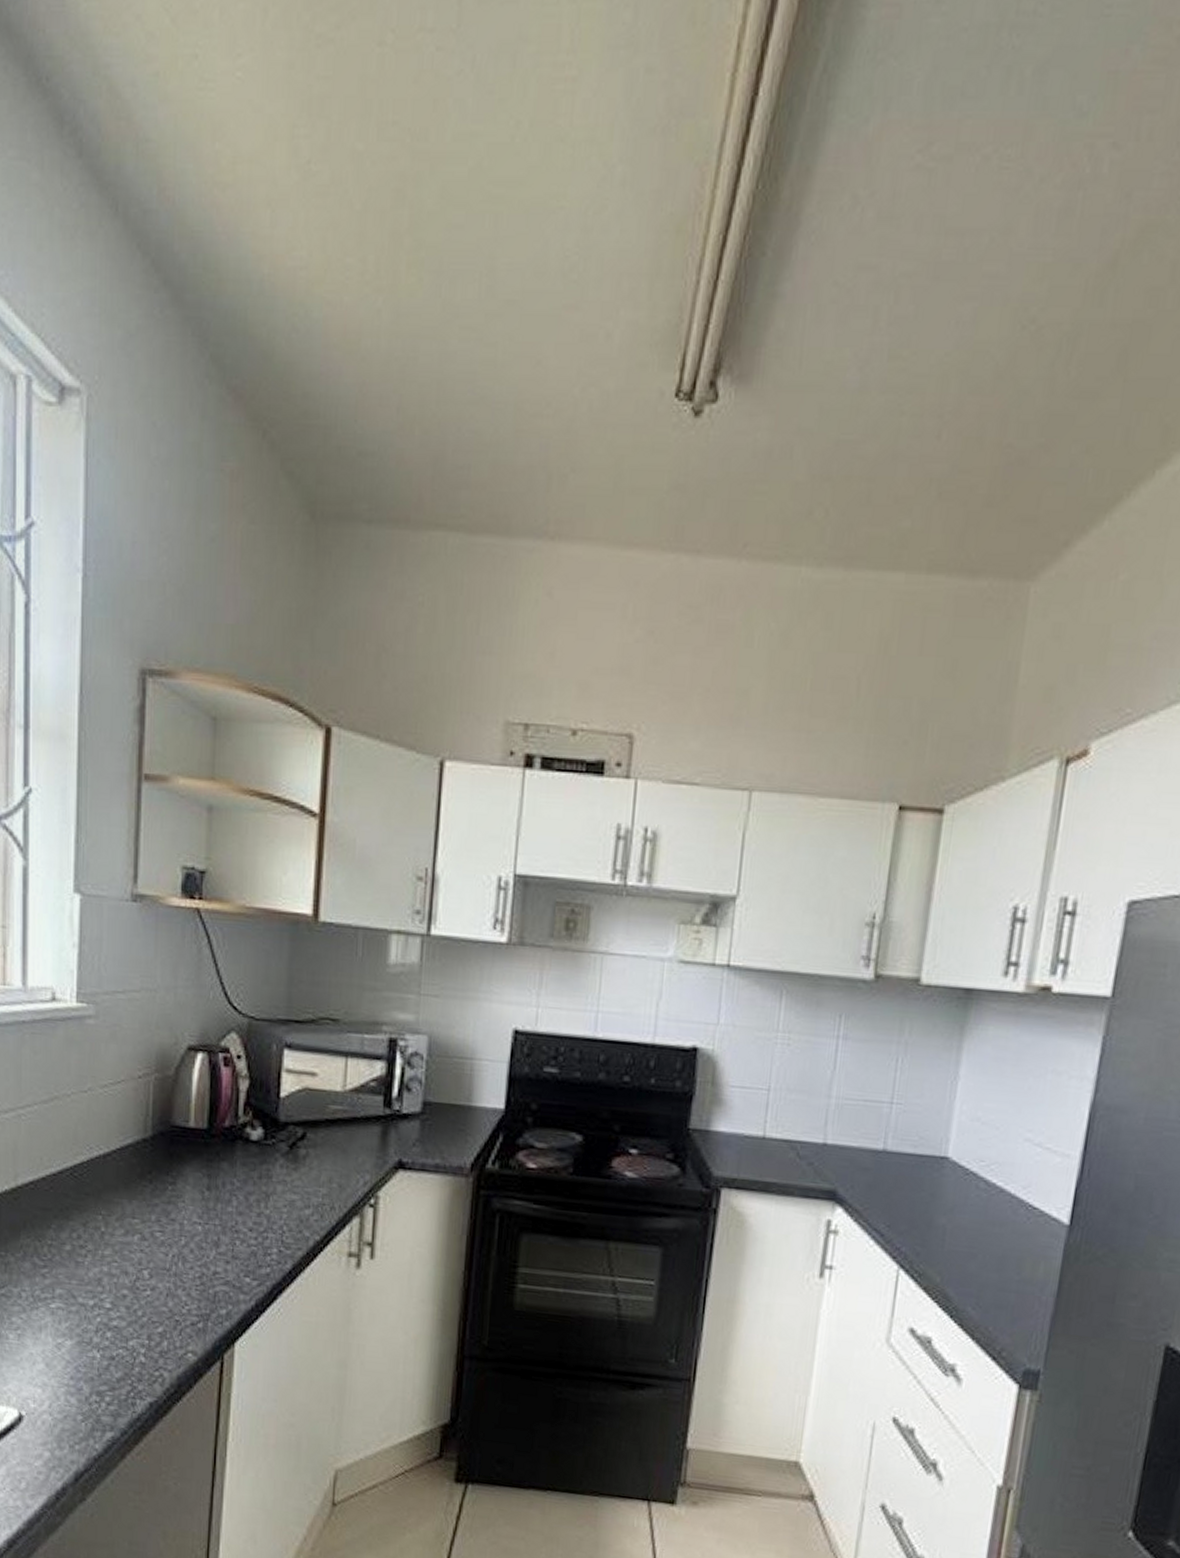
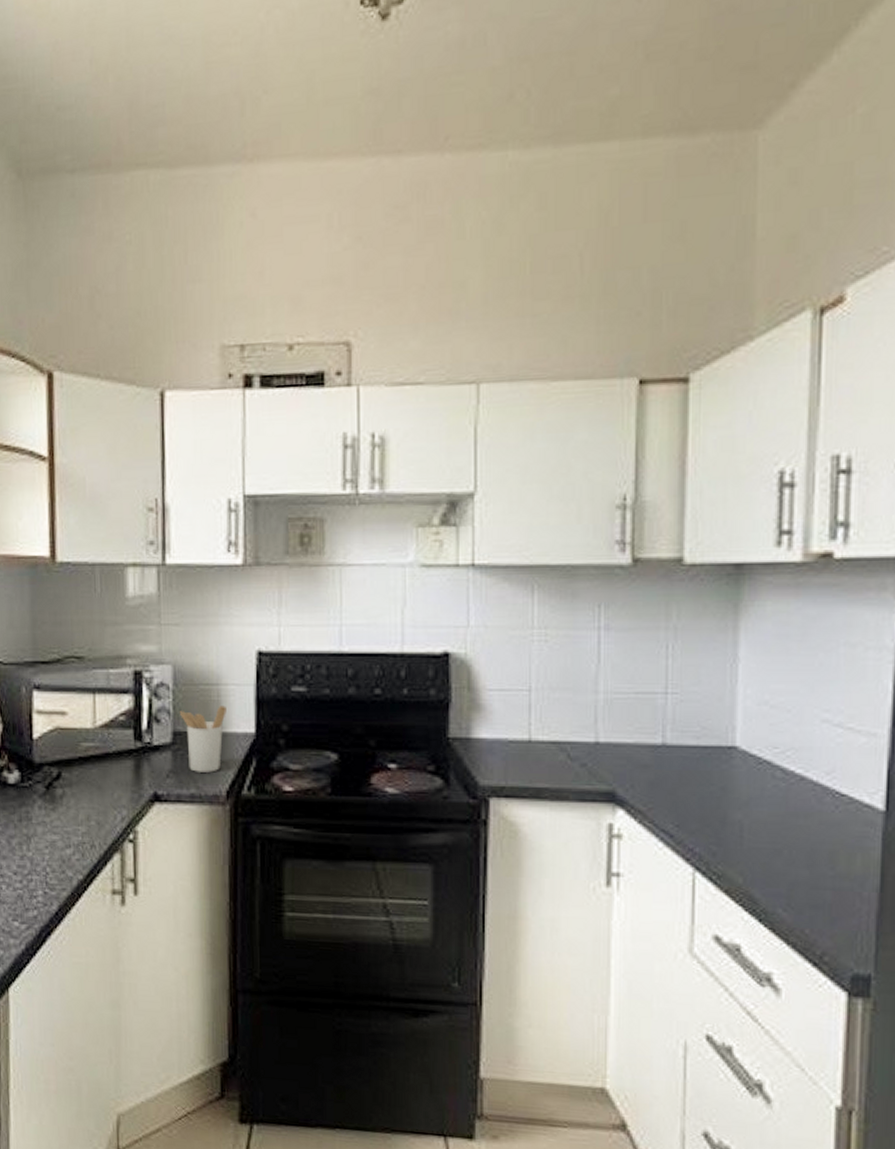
utensil holder: none [432,1079,478,1145] -> present [180,705,226,773]

